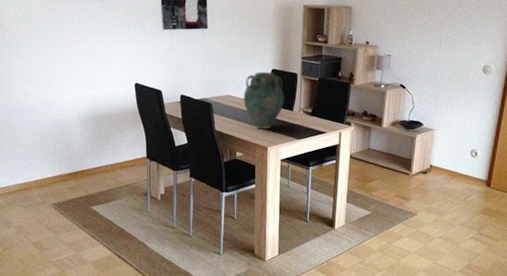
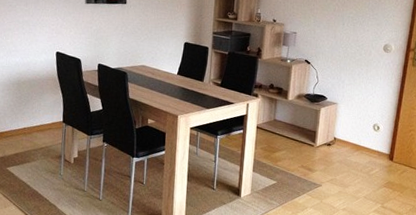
vase: present [243,72,285,130] -> none [156,44,196,99]

